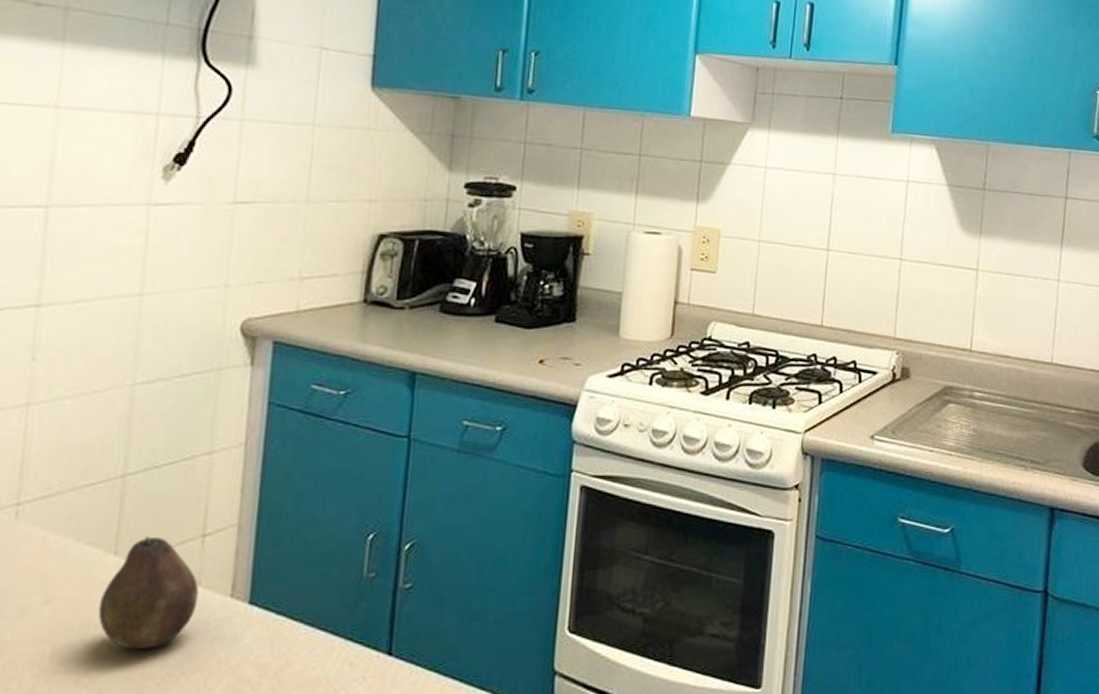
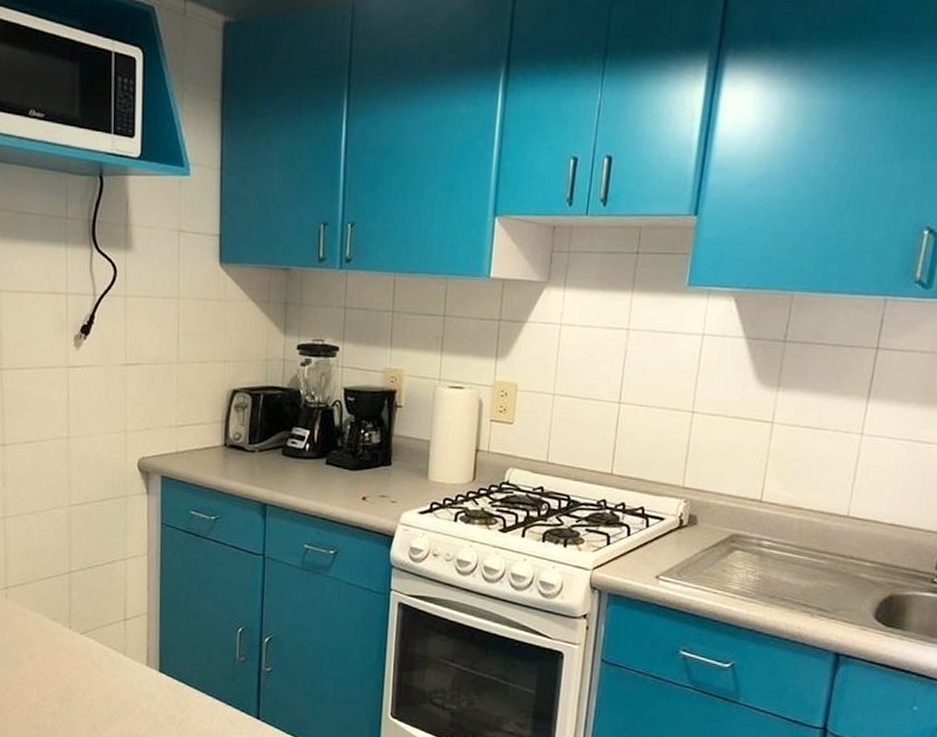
fruit: present [98,536,199,649] -> none [62,617,125,696]

